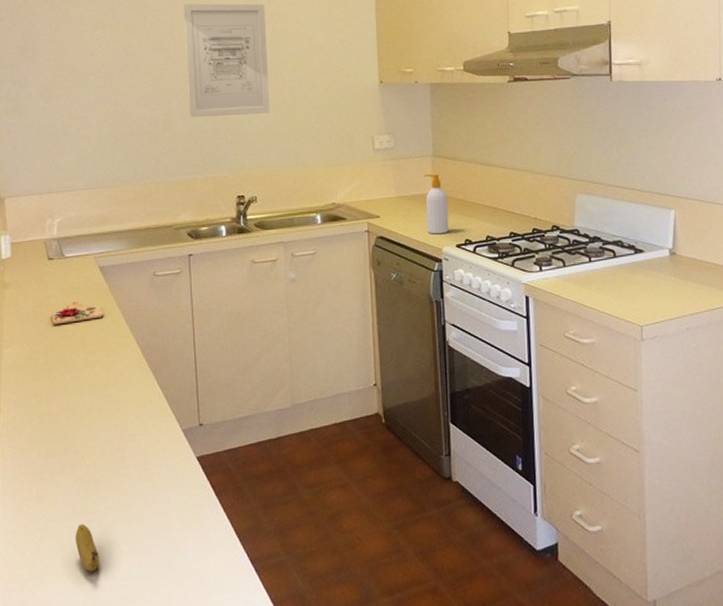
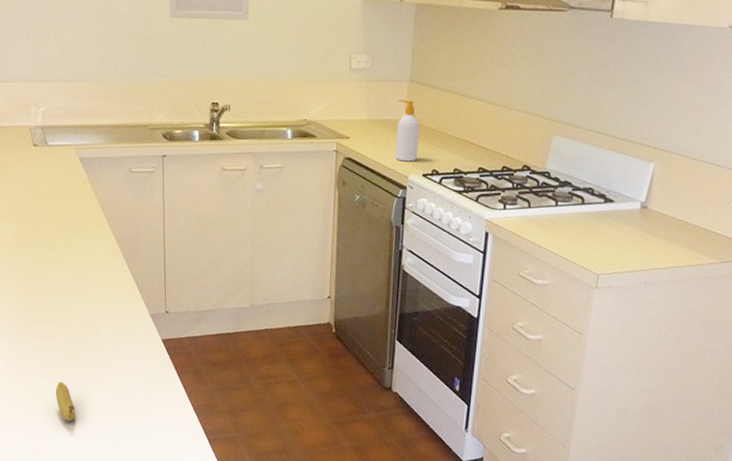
cutting board: present [51,302,104,325] -> none [35,188,83,207]

